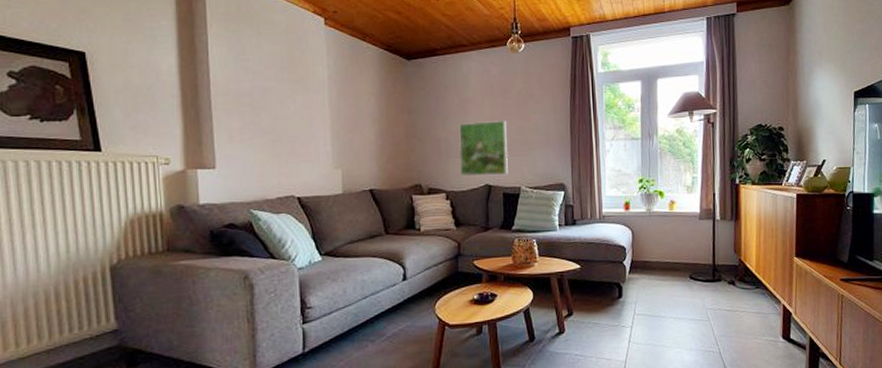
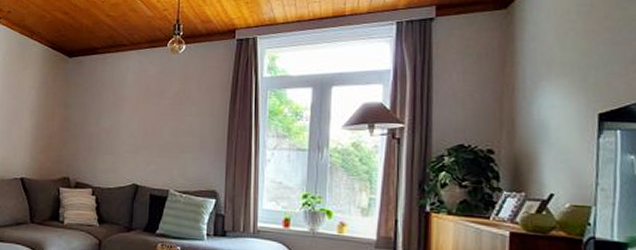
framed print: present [458,119,509,176] -> none [107,119,160,176]

